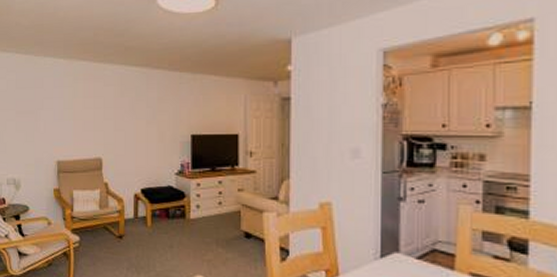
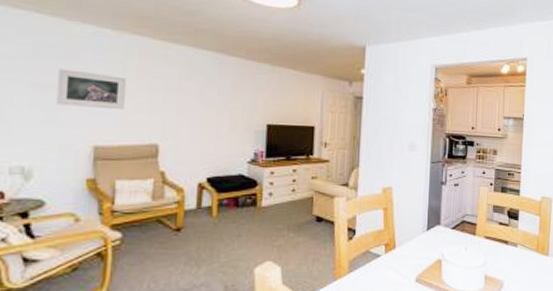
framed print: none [32,97,77,129] -> present [57,68,127,111]

